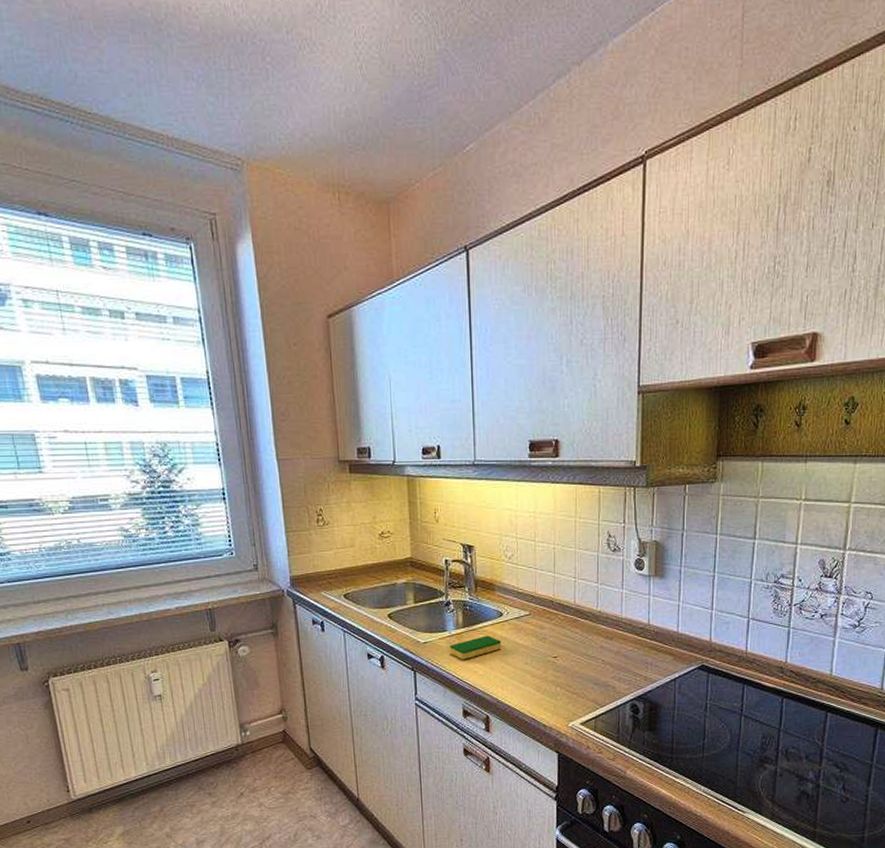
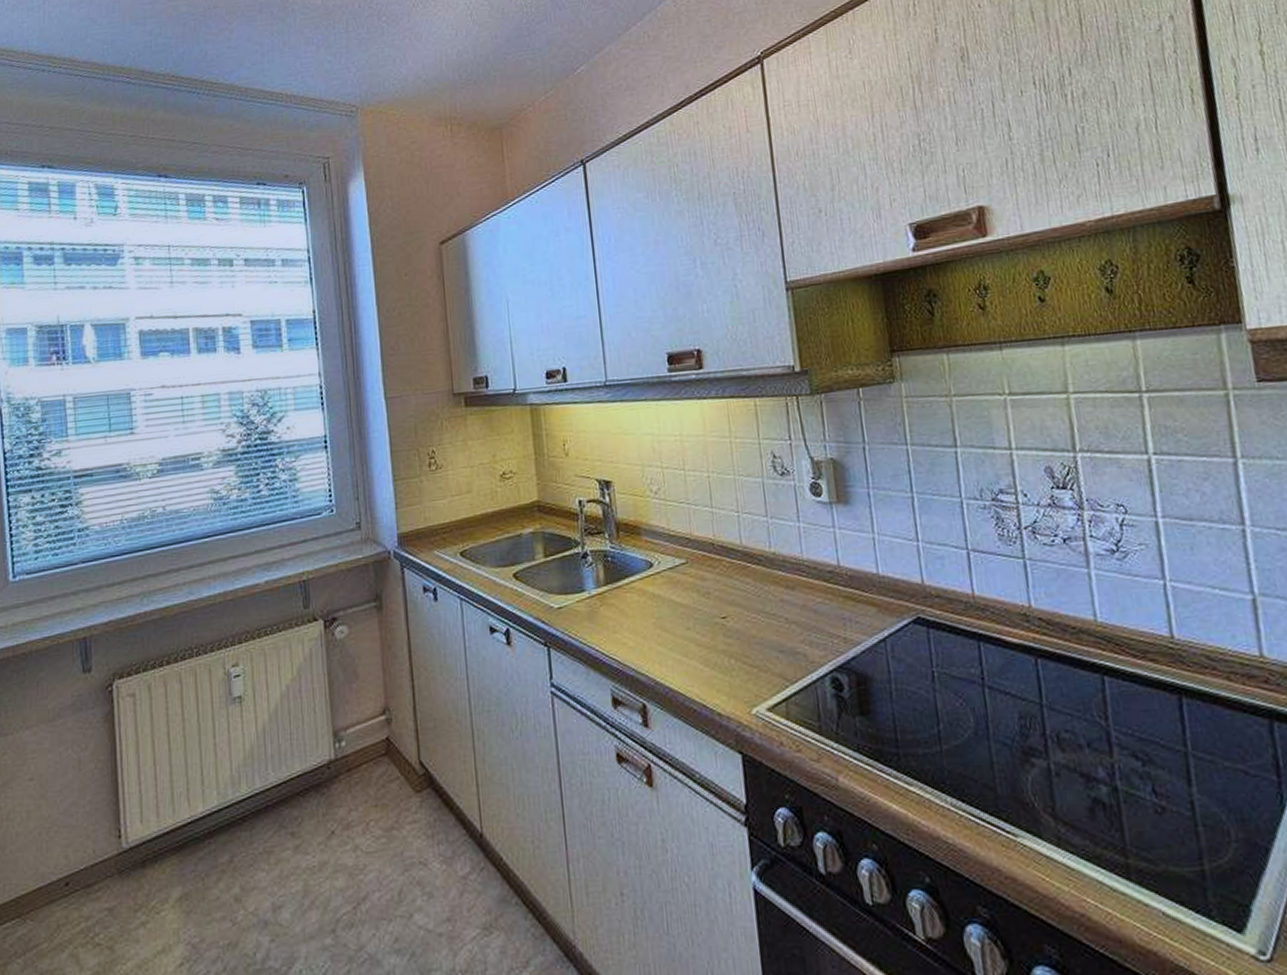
dish sponge: present [449,635,502,660] -> none [590,593,656,628]

